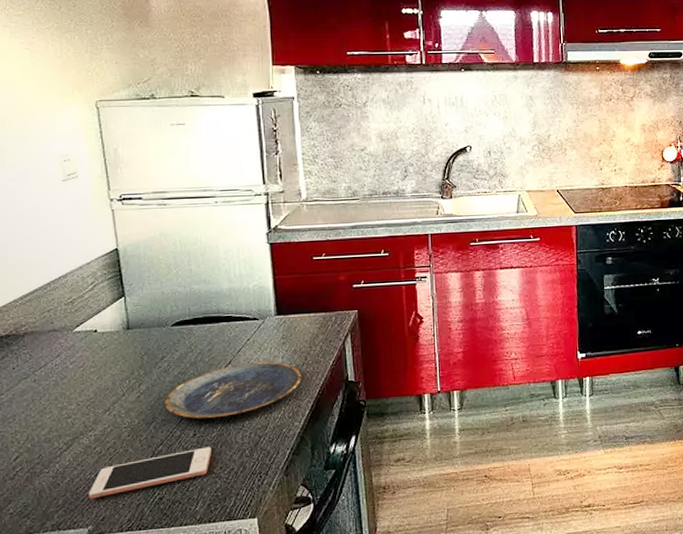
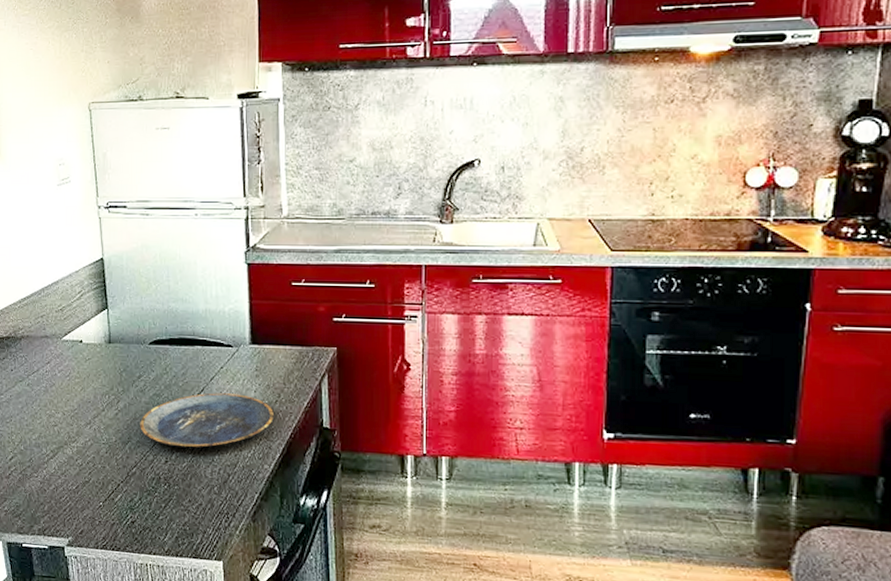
cell phone: present [88,446,212,499] -> none [70,476,182,511]

